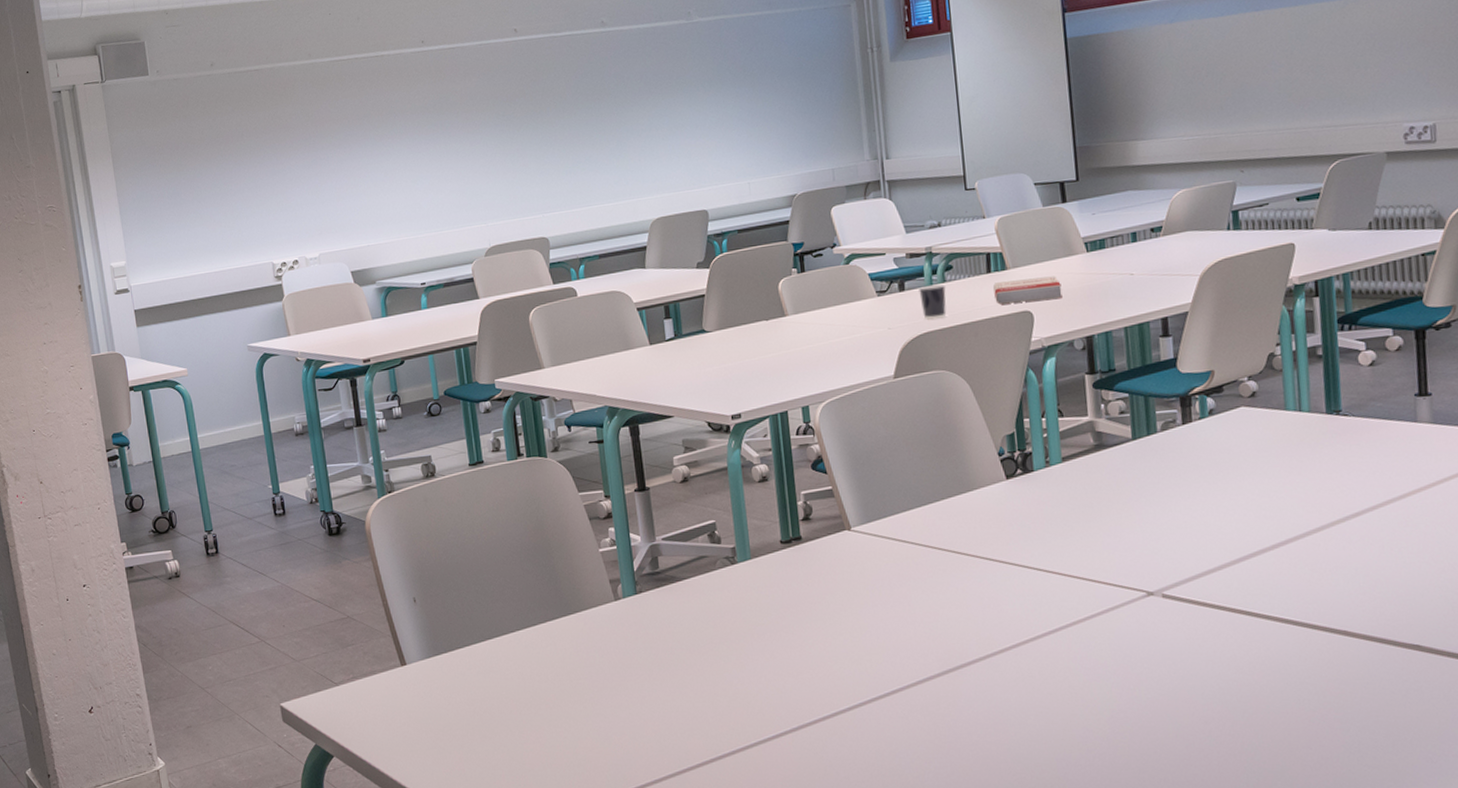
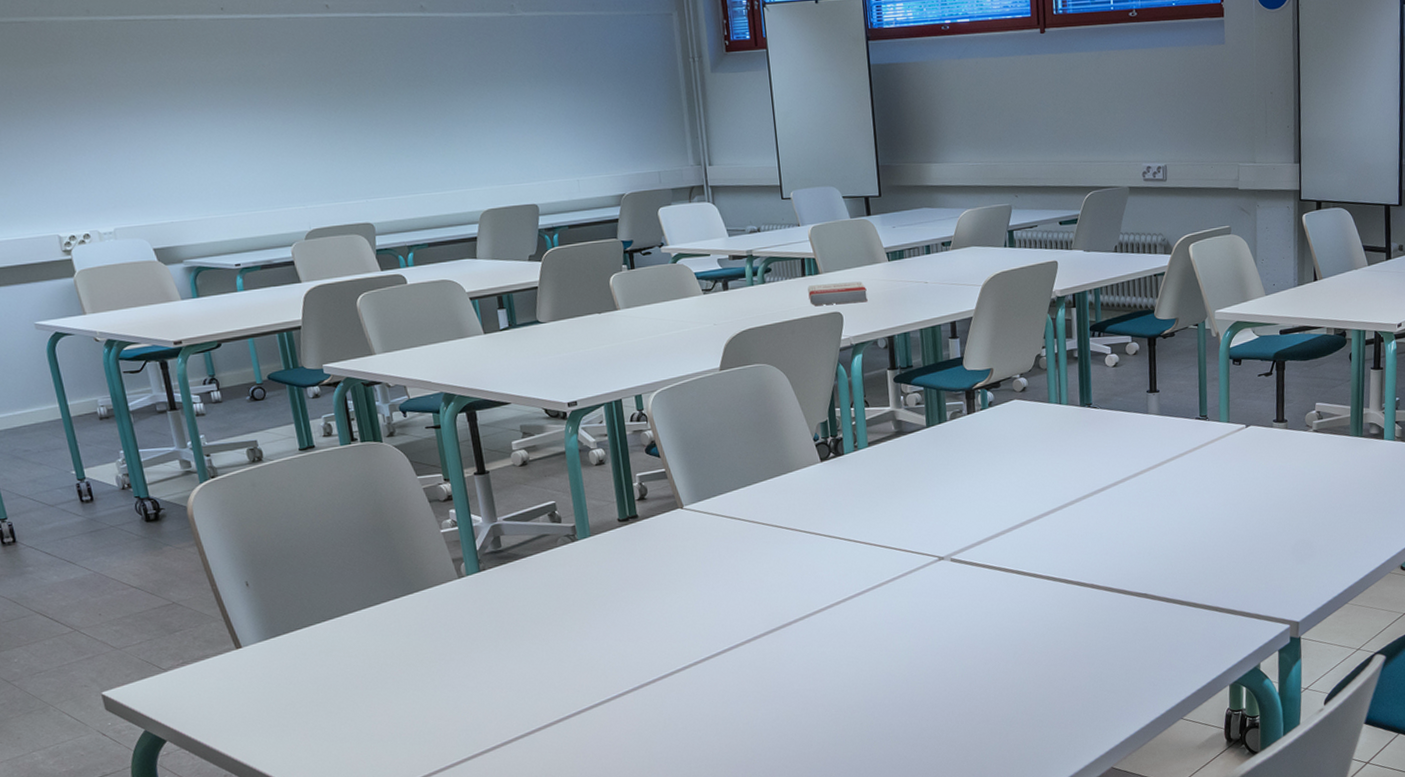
mug: present [919,285,947,320] -> none [741,286,767,317]

